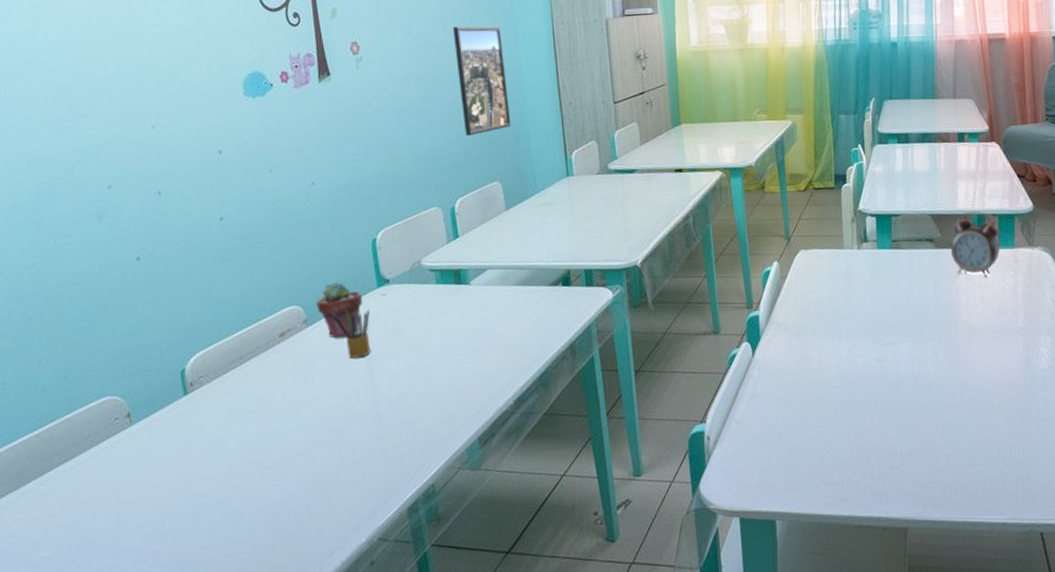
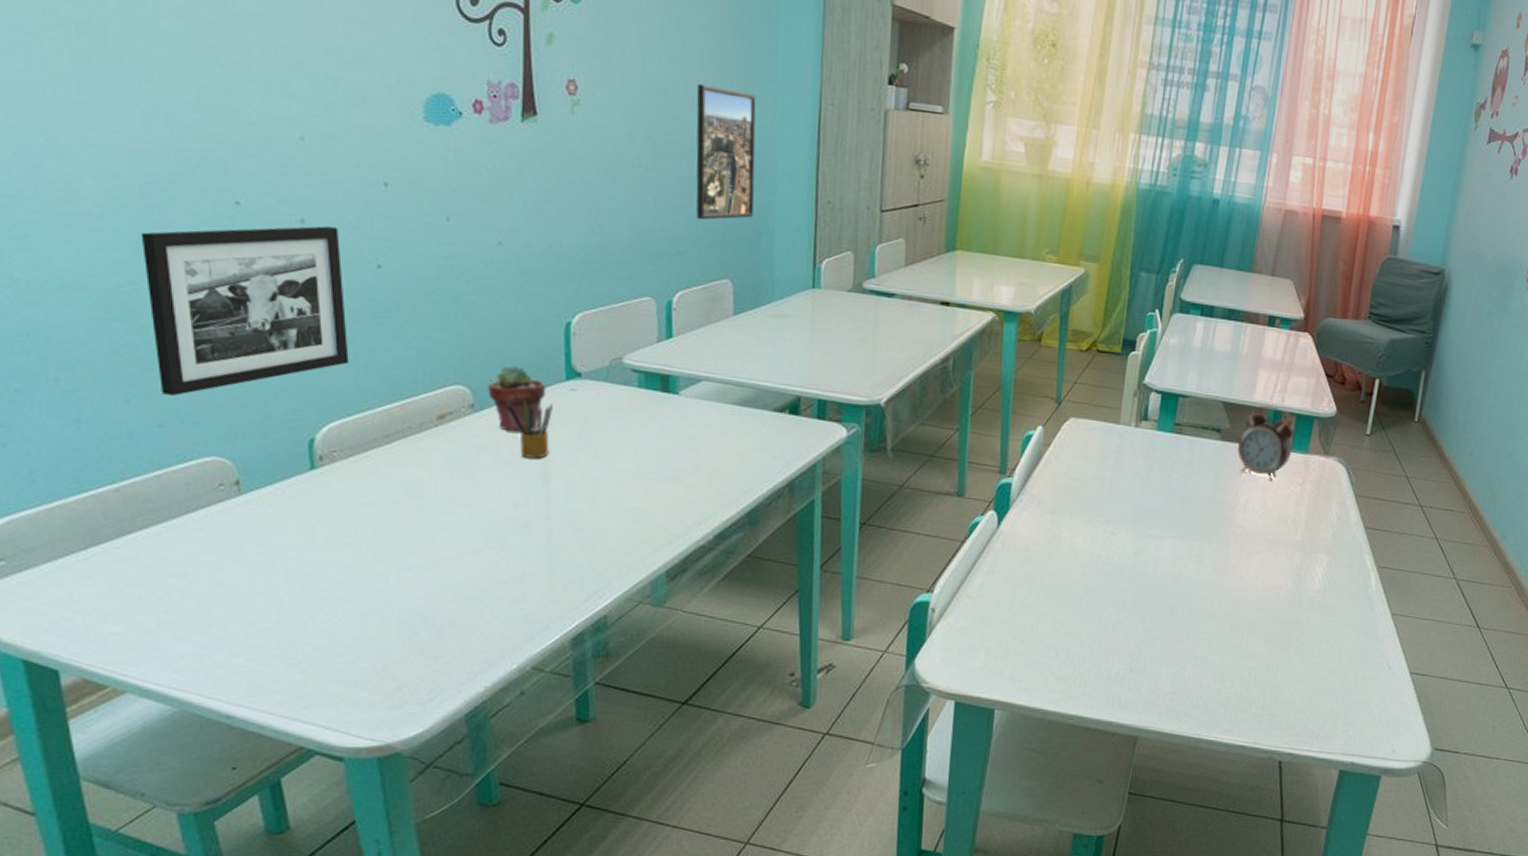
picture frame: none [39,193,206,352] -> present [140,226,349,397]

